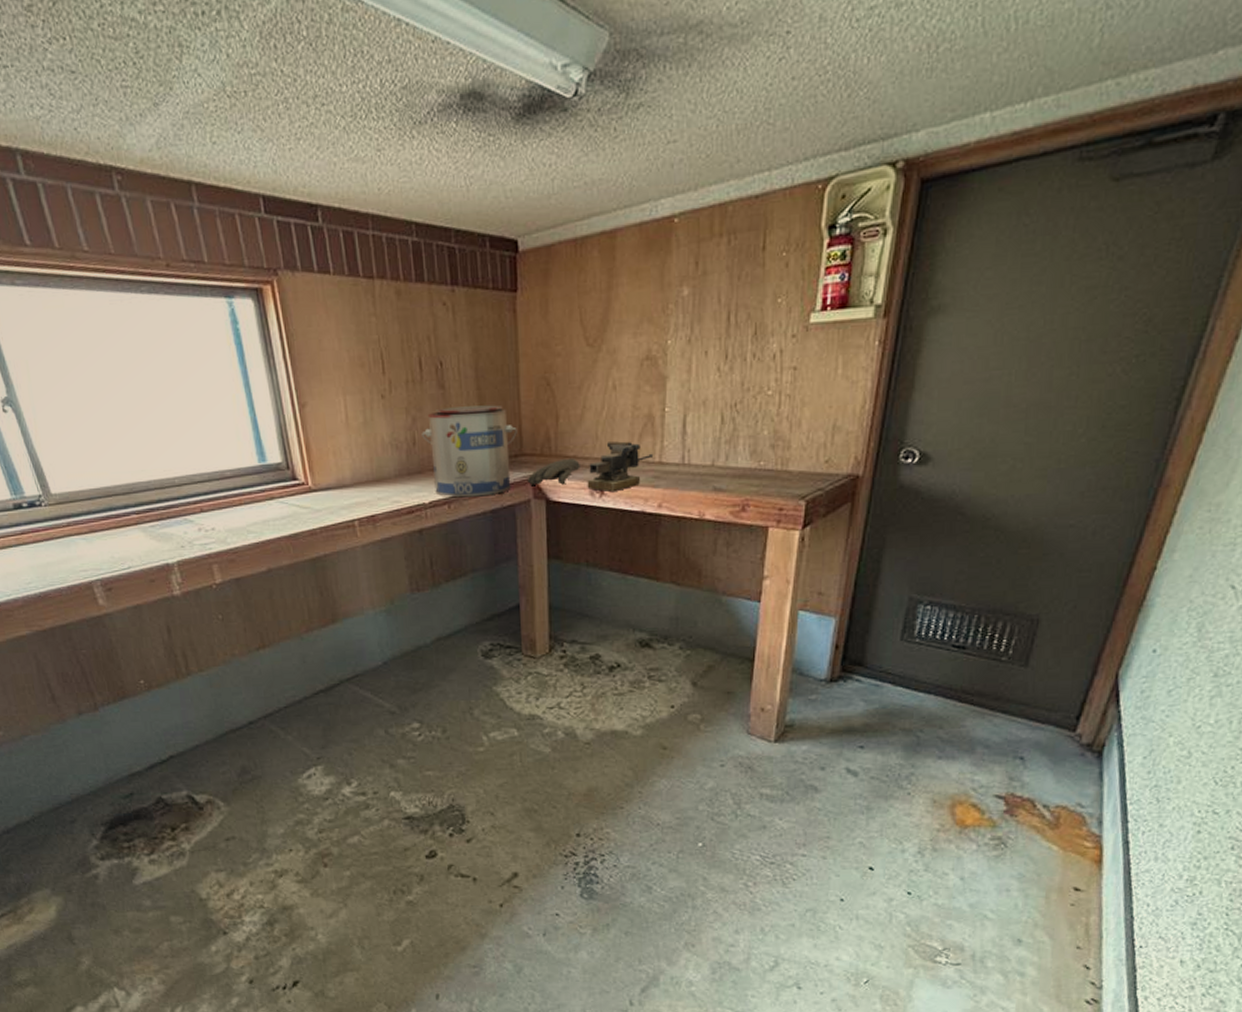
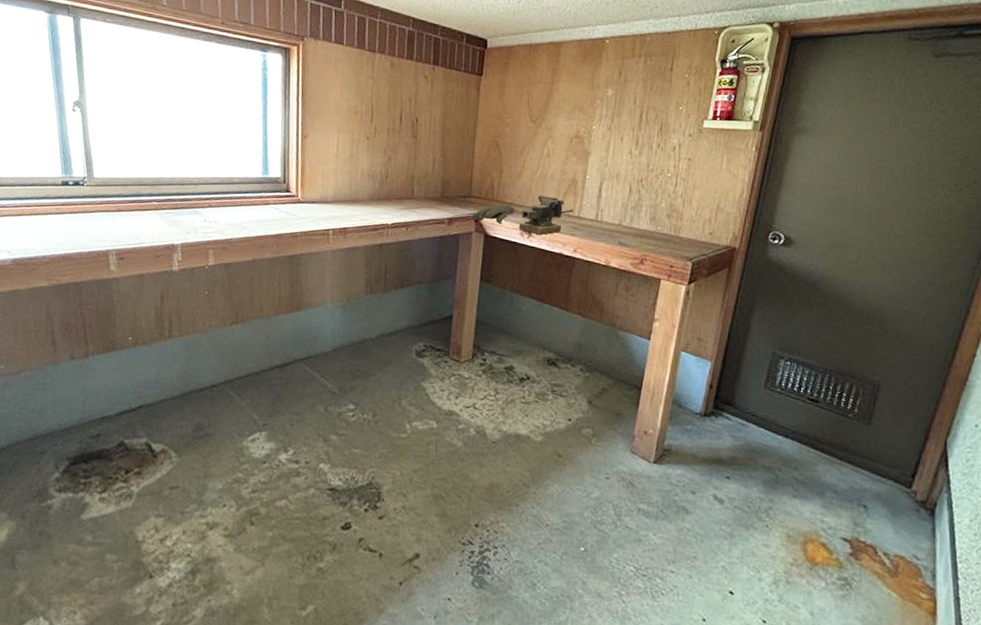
paint can: present [421,405,517,498] -> none [393,152,469,225]

